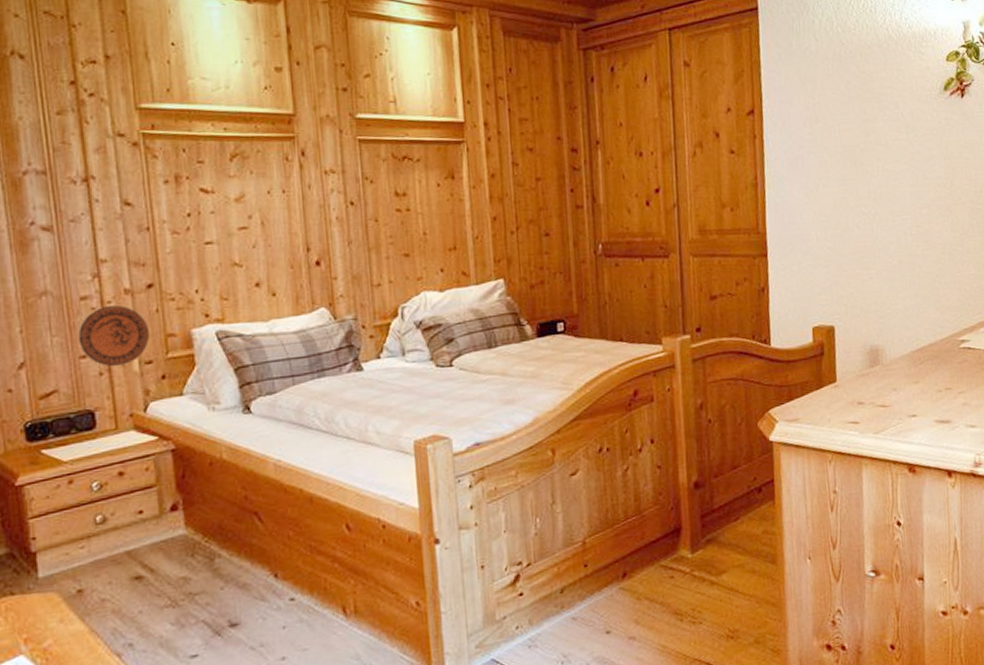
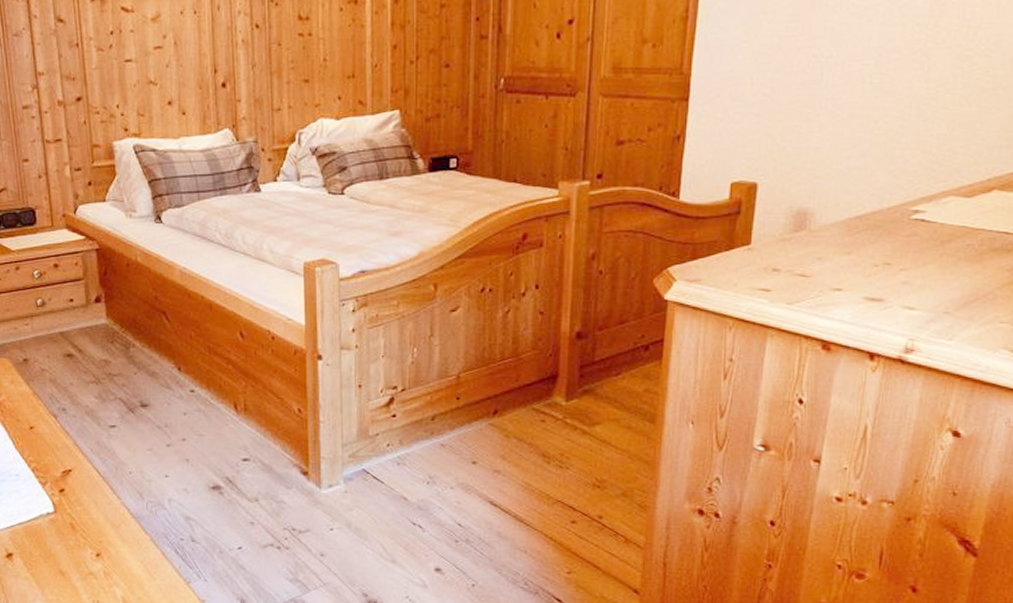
decorative plate: present [78,305,150,367] -> none [22,115,79,171]

